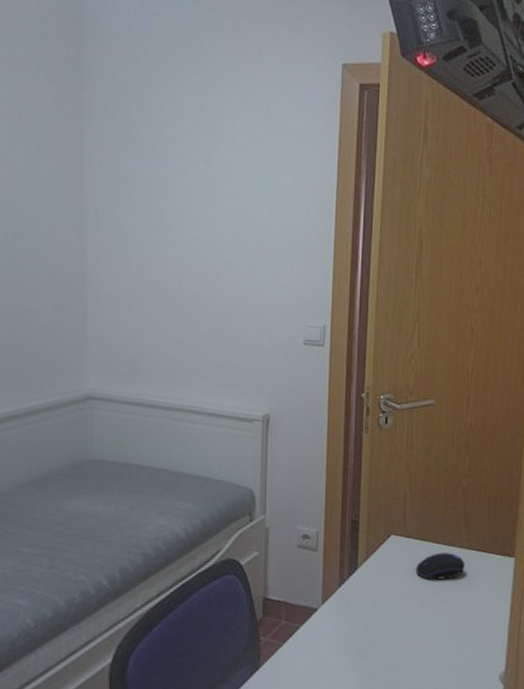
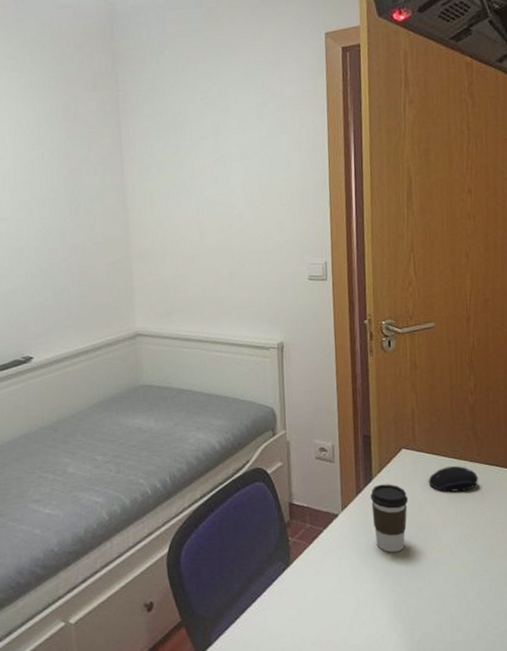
coffee cup: none [353,573,394,648] -> present [370,484,409,553]

